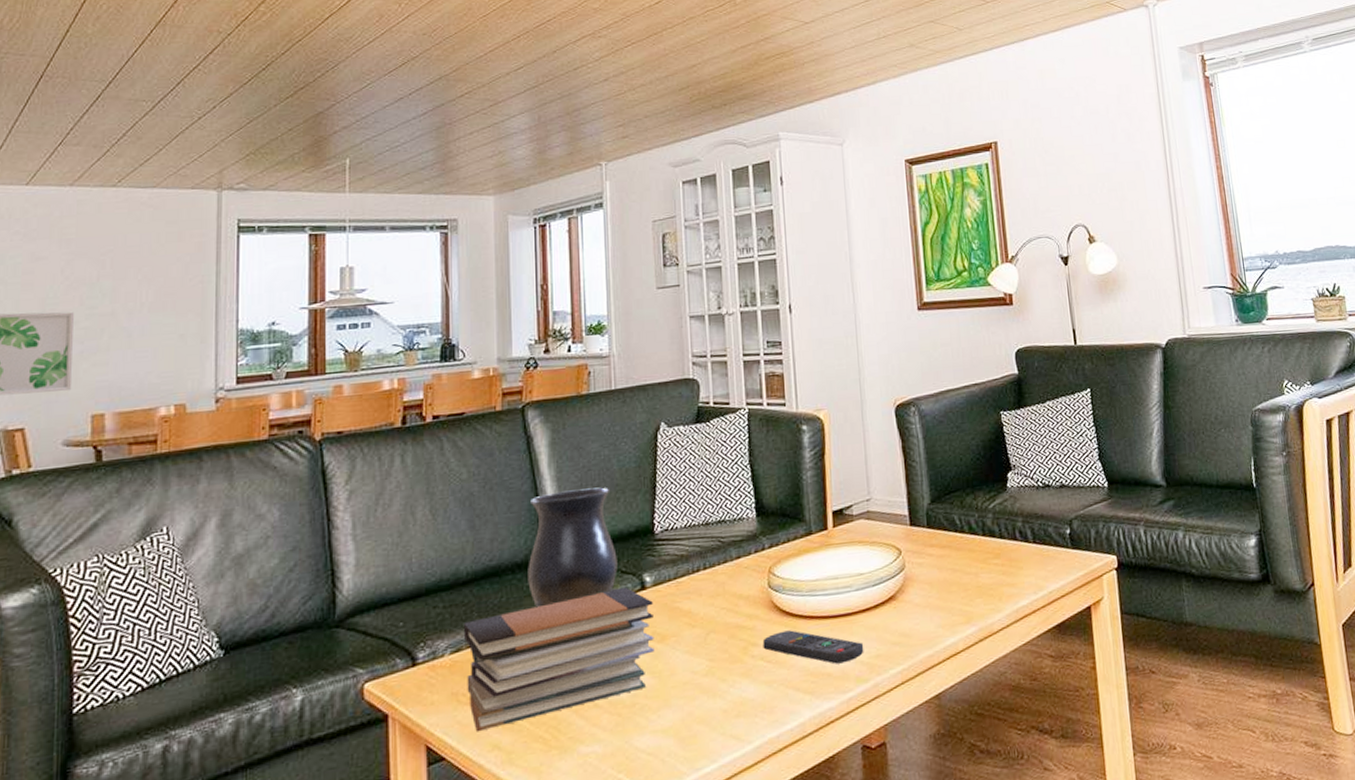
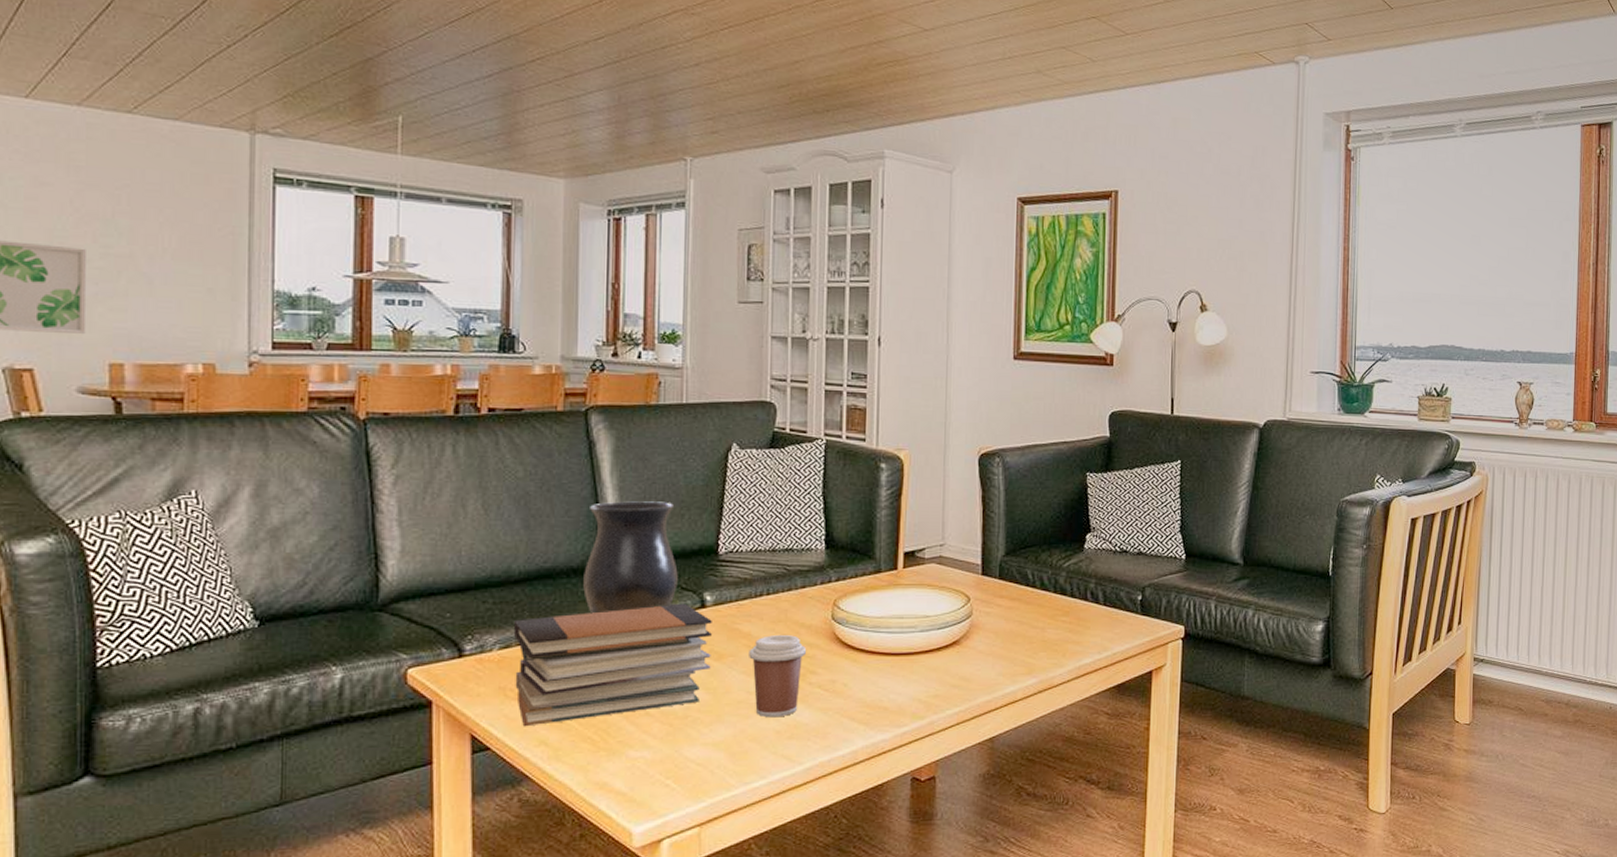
coffee cup: none [691,608,747,697] -> present [749,635,807,718]
remote control: present [762,630,864,664] -> none [821,662,923,699]

